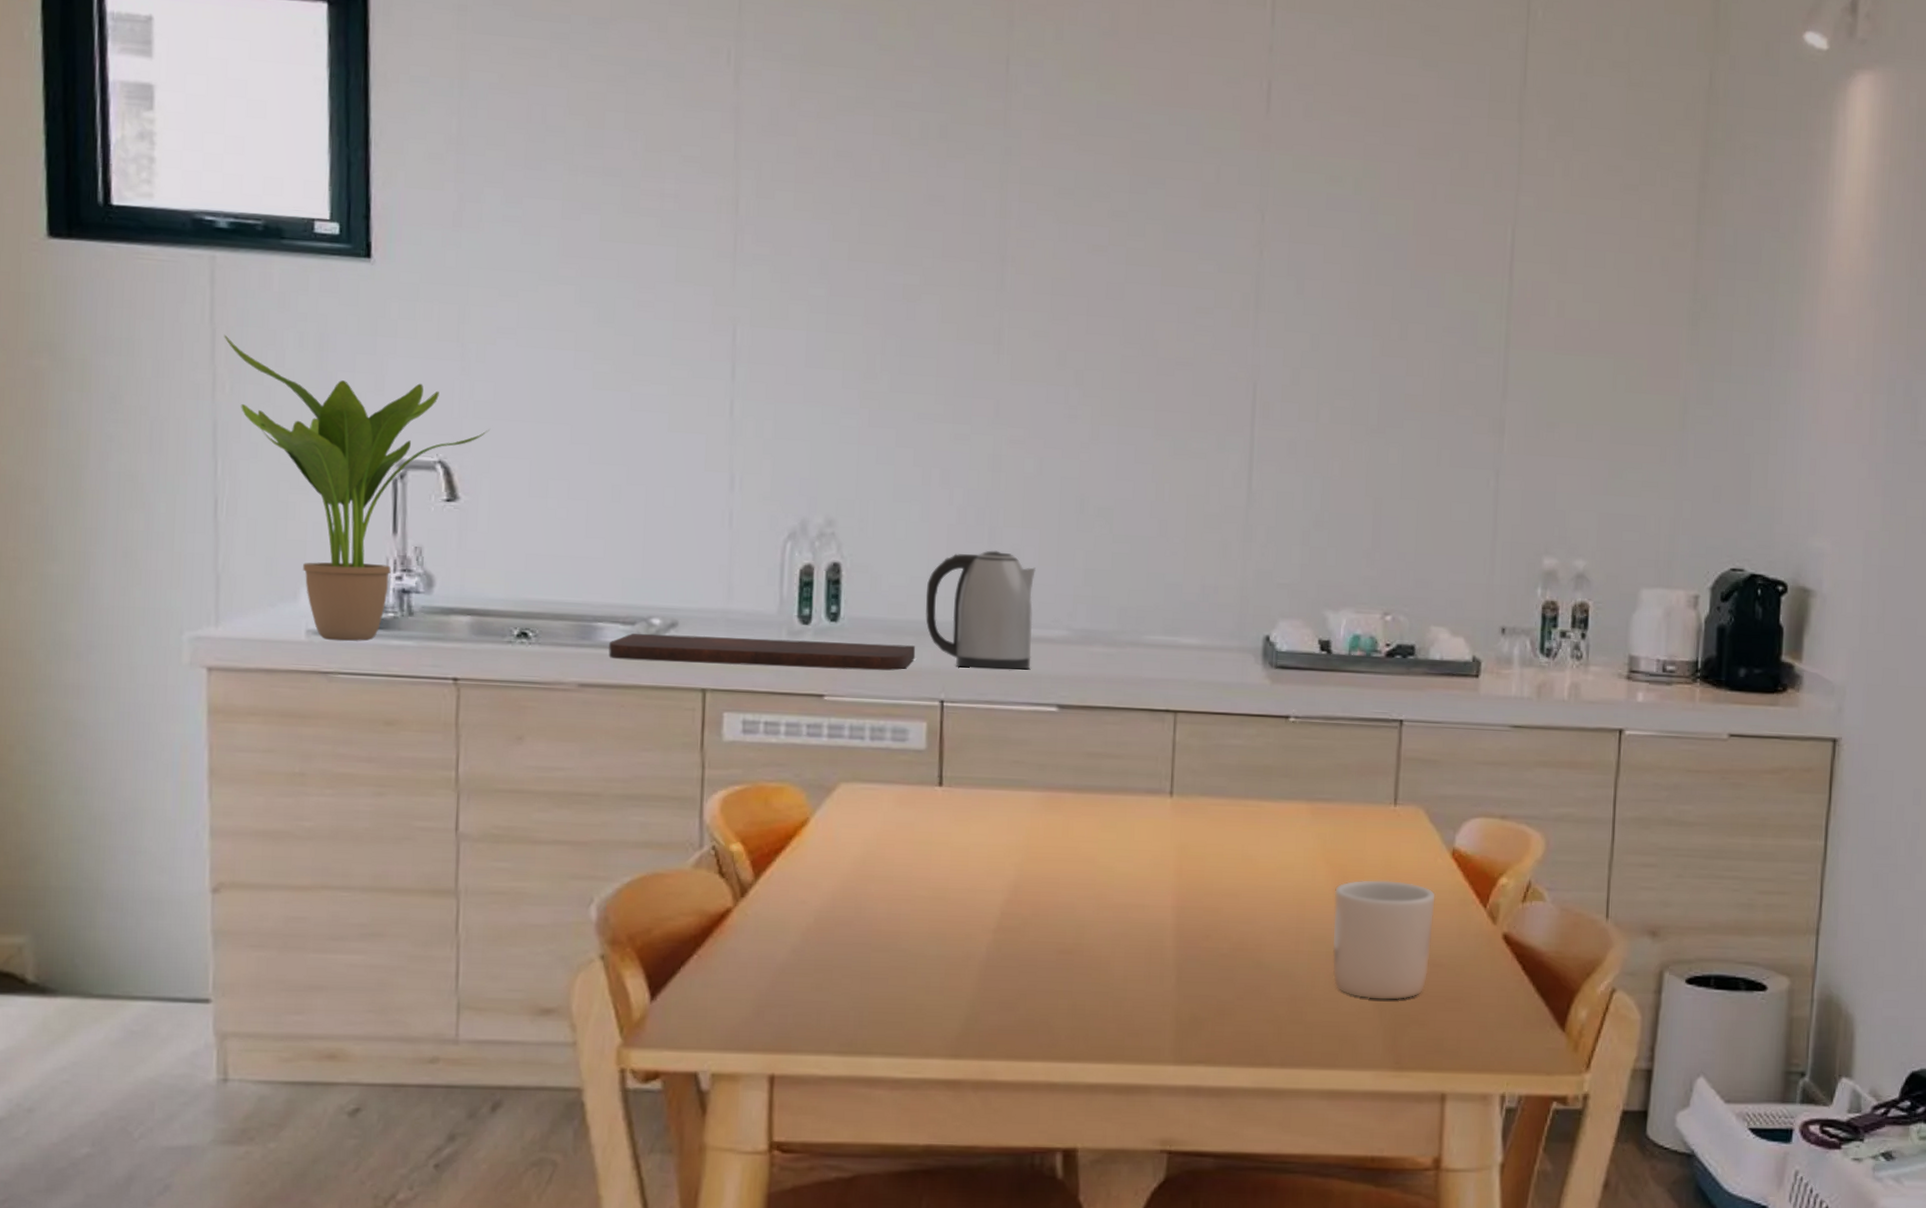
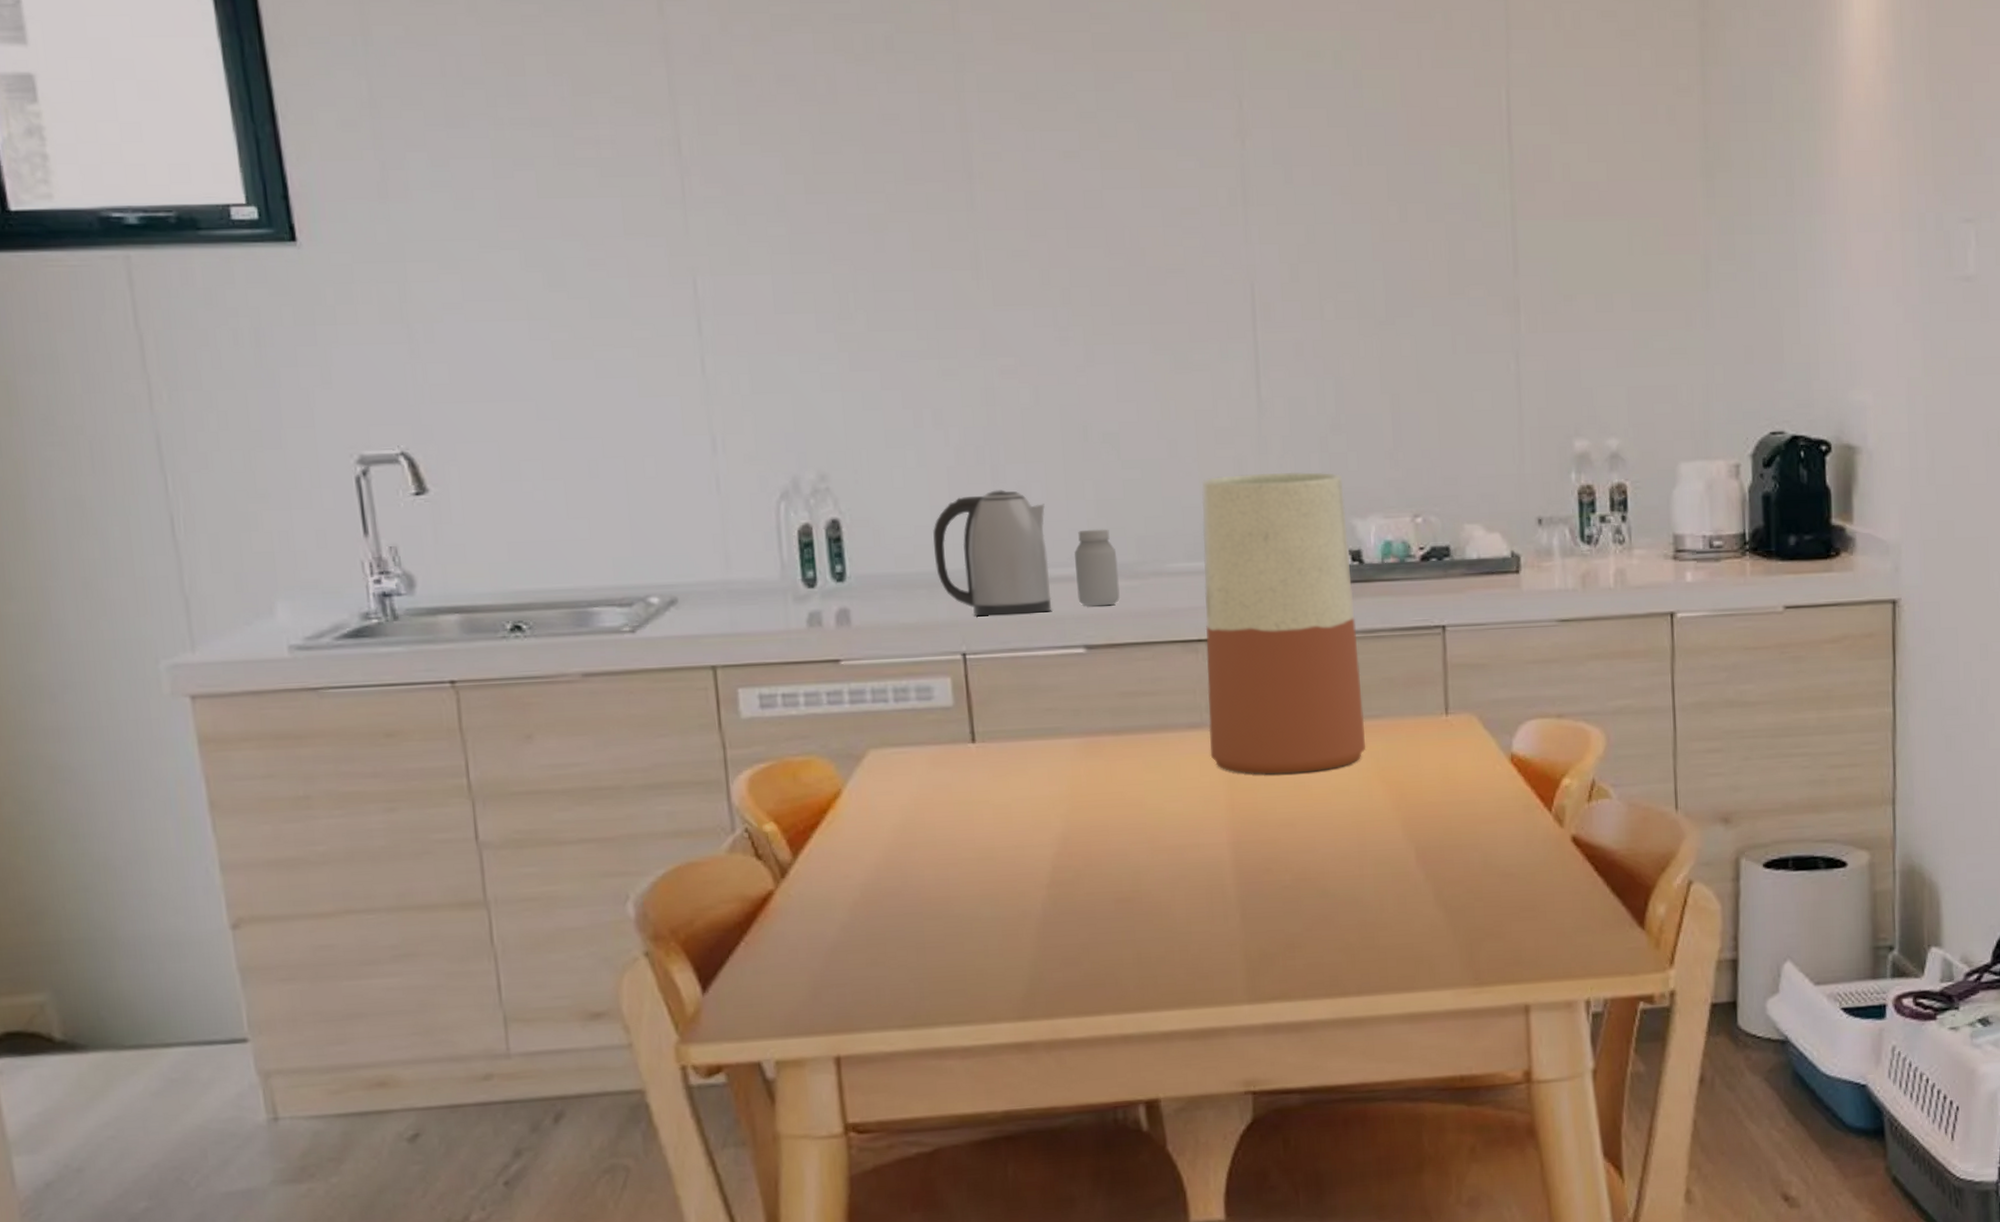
potted plant: present [224,334,490,642] -> none [152,339,450,655]
cutting board: present [608,633,916,671] -> none [608,599,931,645]
jar: none [1056,596,1098,670] -> present [1074,529,1120,607]
vase: none [1165,558,1320,847] -> present [1201,472,1366,774]
mug: present [1332,880,1436,1000] -> none [1393,793,1499,917]

